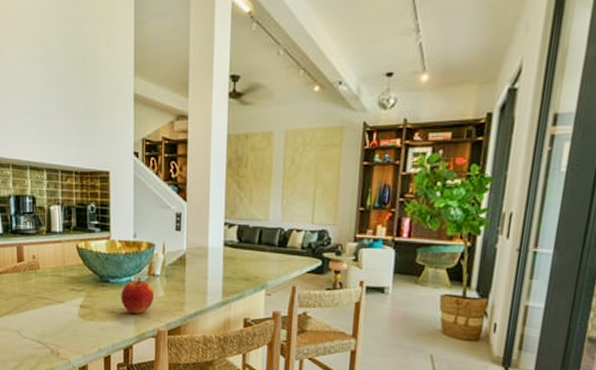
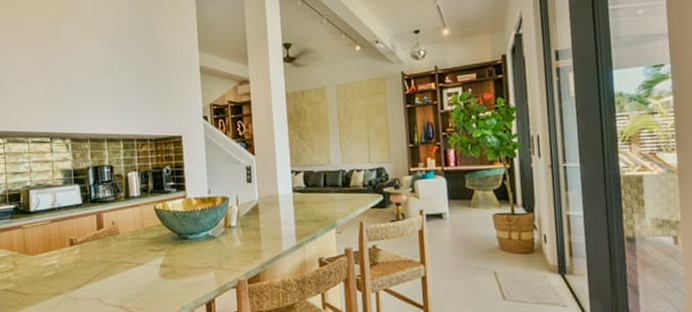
apple: present [121,277,154,314] -> none [199,231,232,267]

